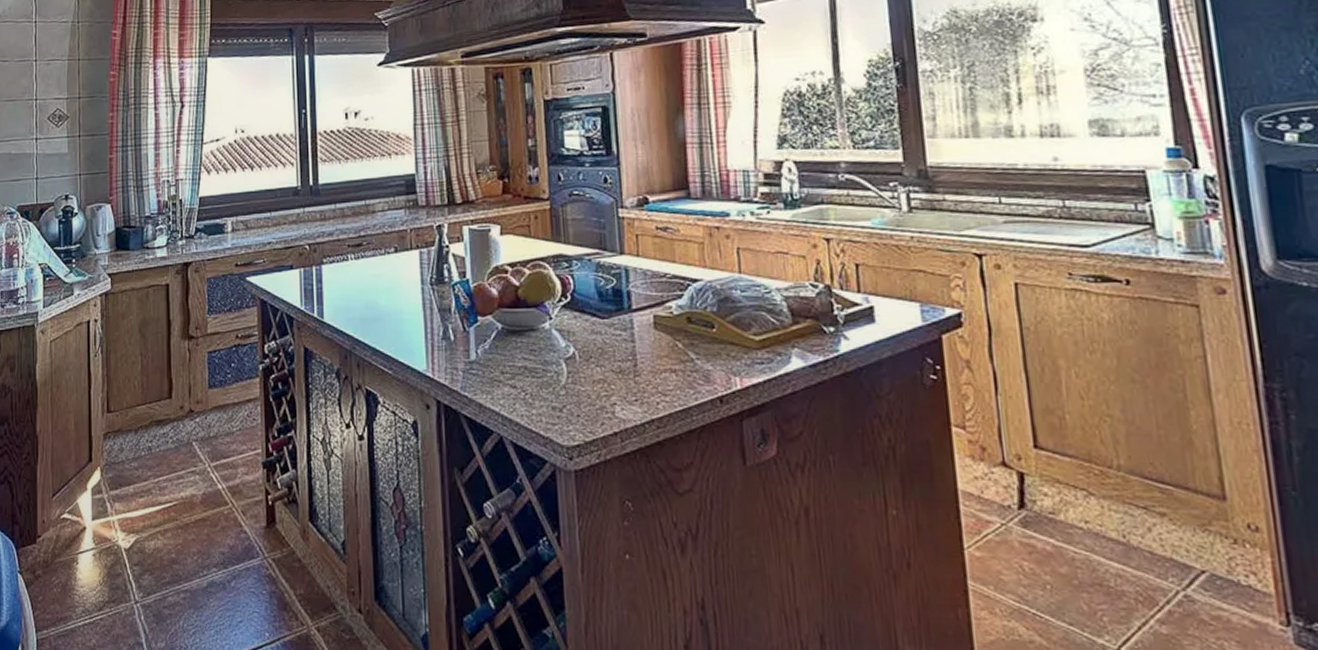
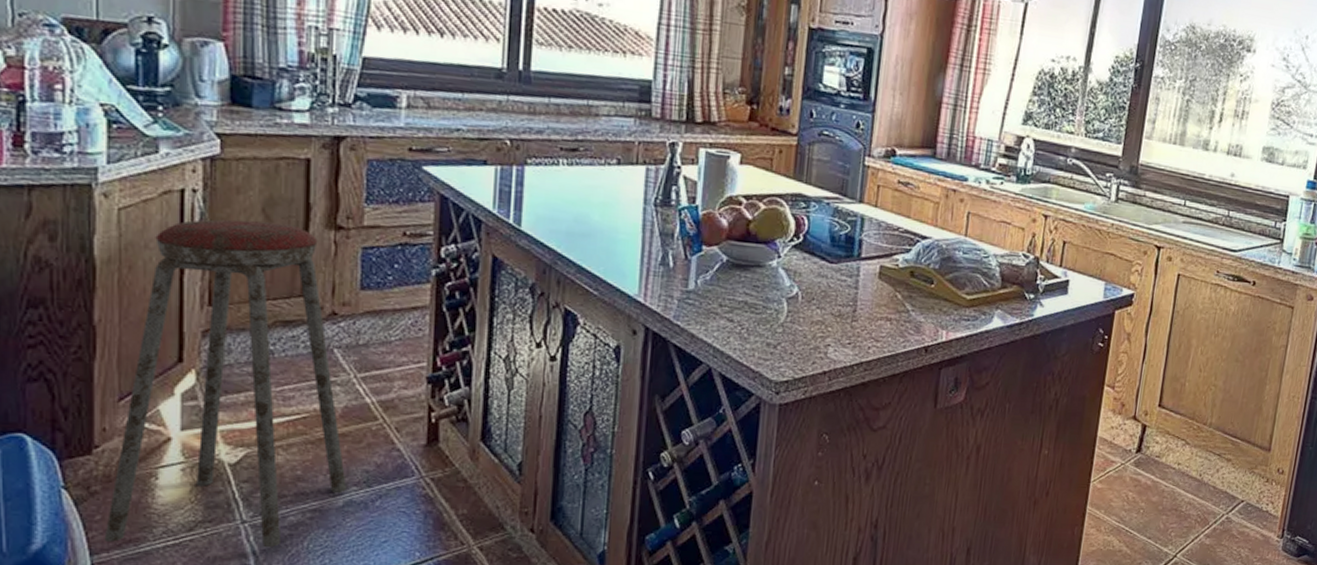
music stool: none [44,339,209,627] -> present [104,219,347,548]

